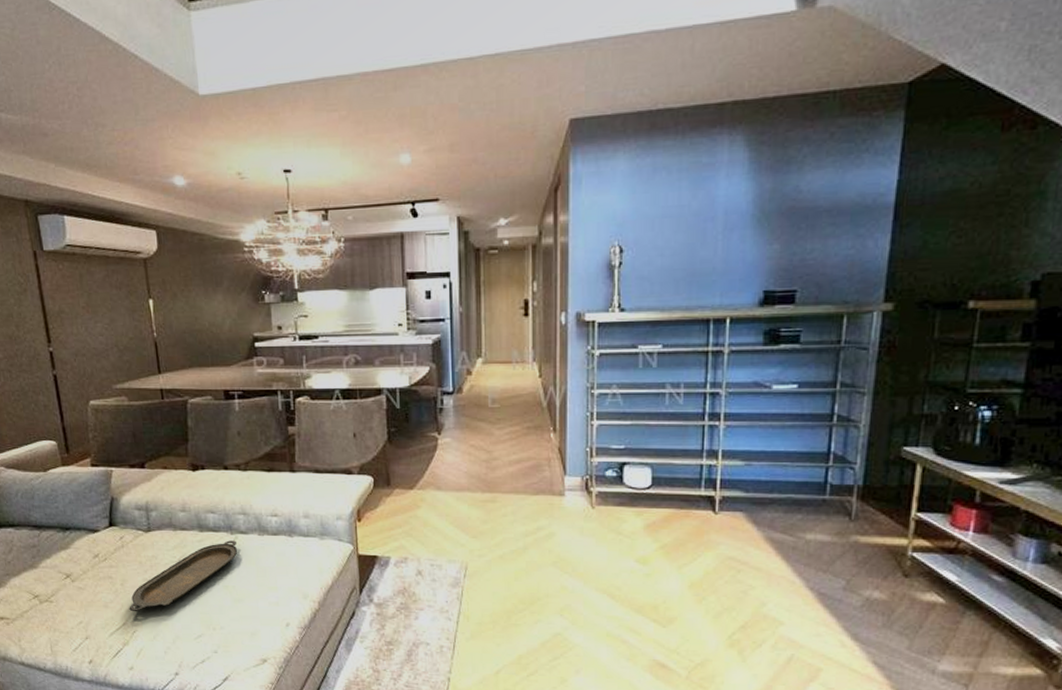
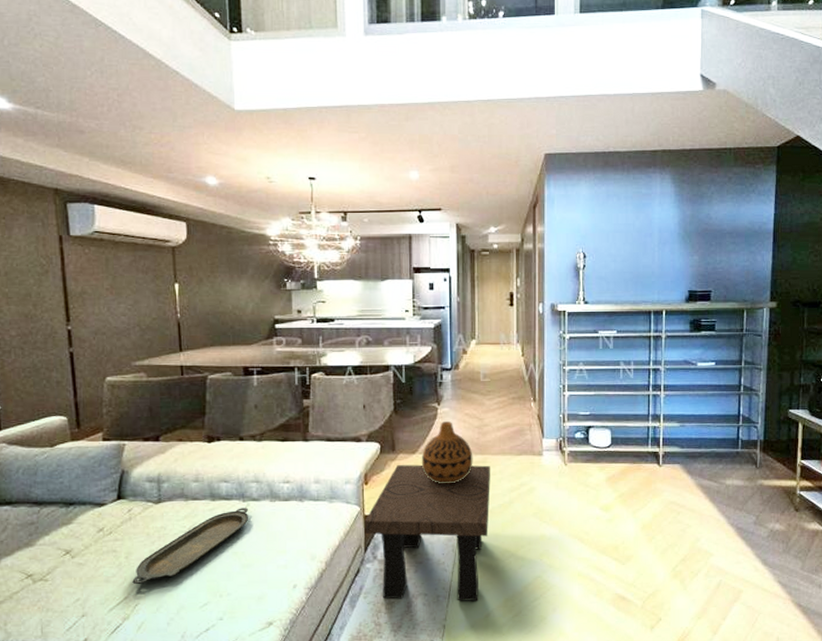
side table: none [358,501,501,656] -> present [364,464,490,602]
vase: none [420,454,480,525] -> present [421,422,473,484]

